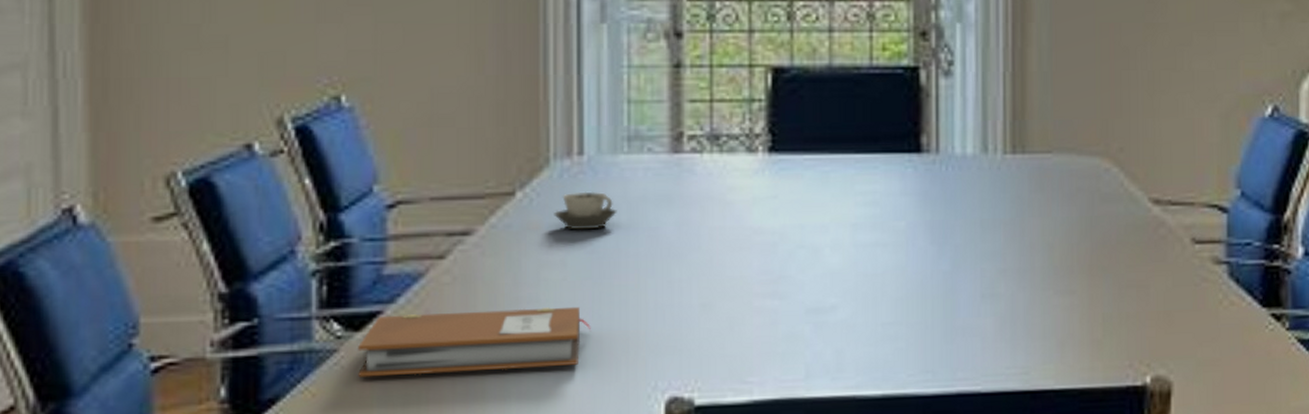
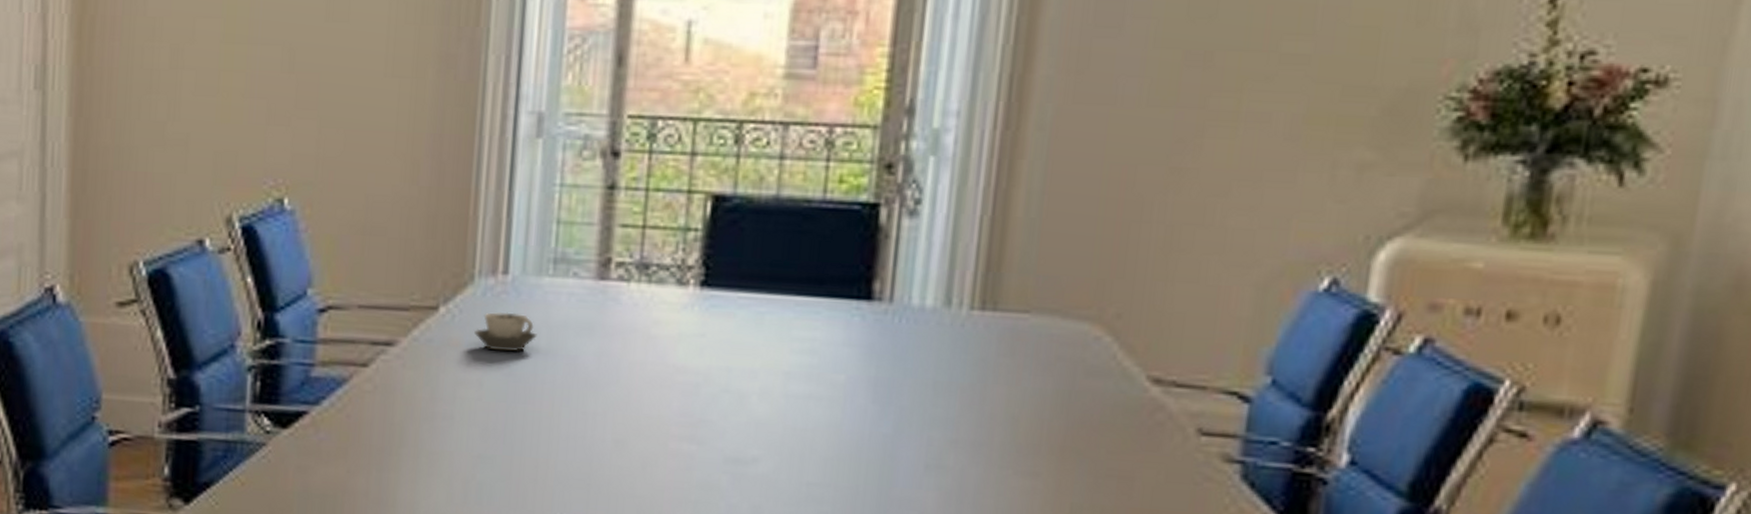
notebook: present [358,306,590,378] -> none [282,416,501,486]

